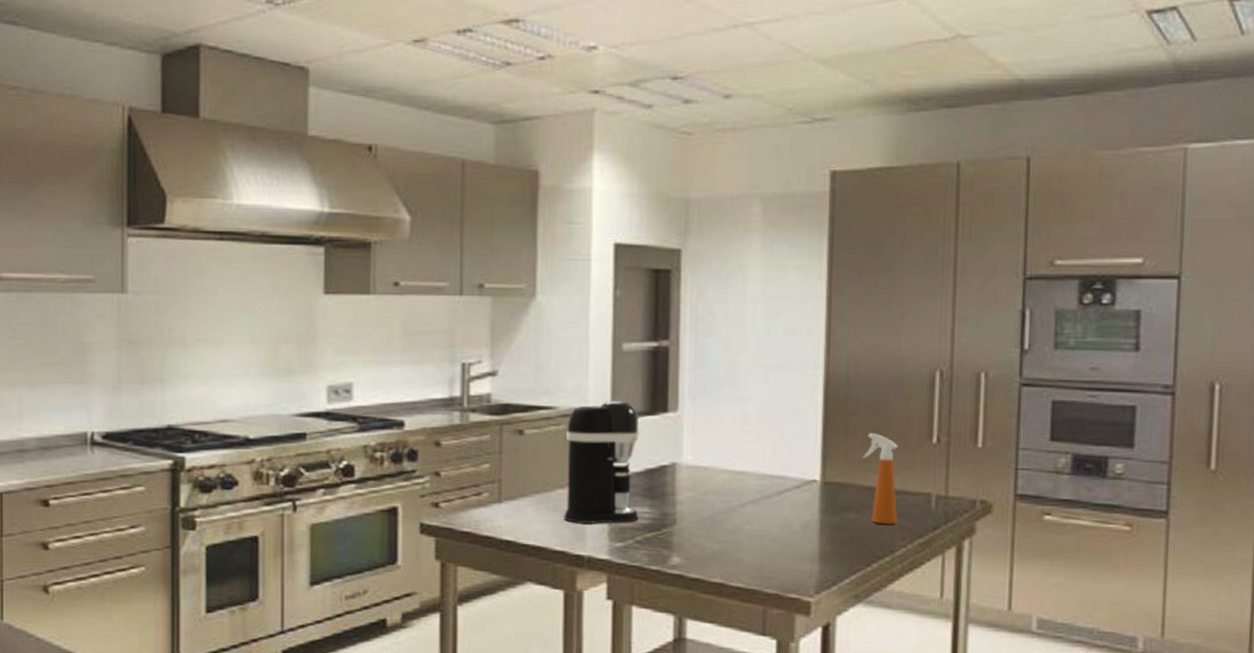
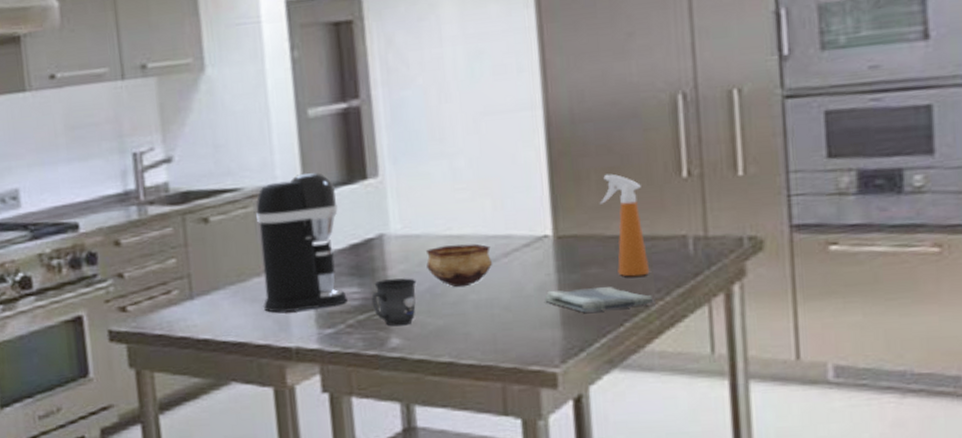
mug: none [659,504,700,547] -> present [371,278,417,327]
bowl: none [710,479,768,518] -> present [425,243,493,288]
dish towel: none [808,530,898,552] -> present [545,286,654,313]

